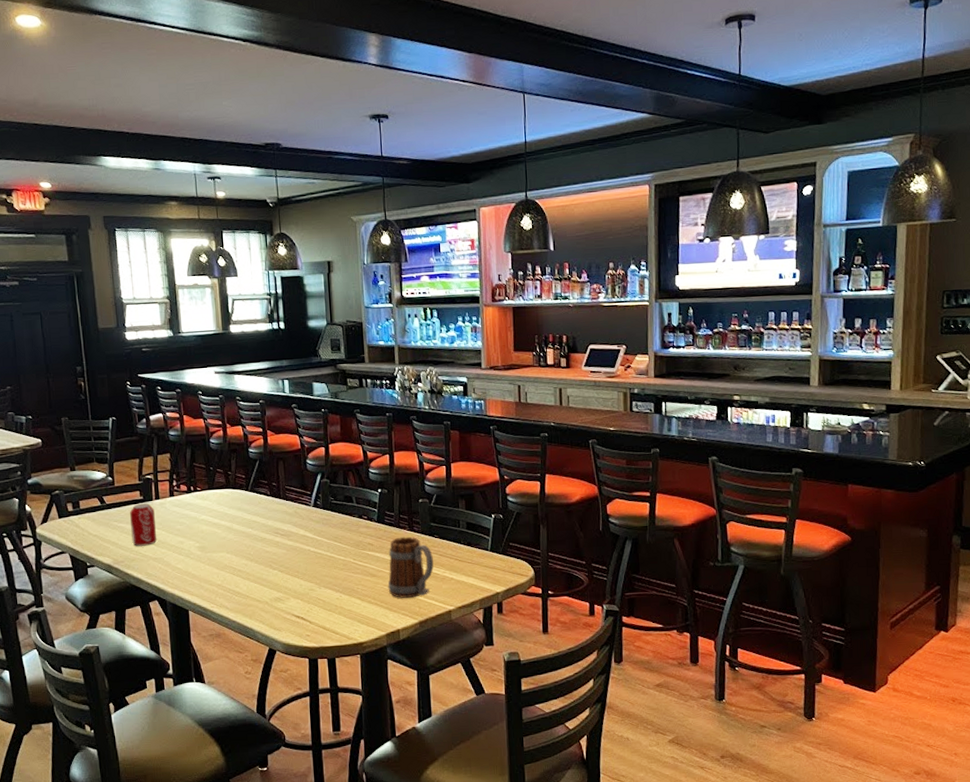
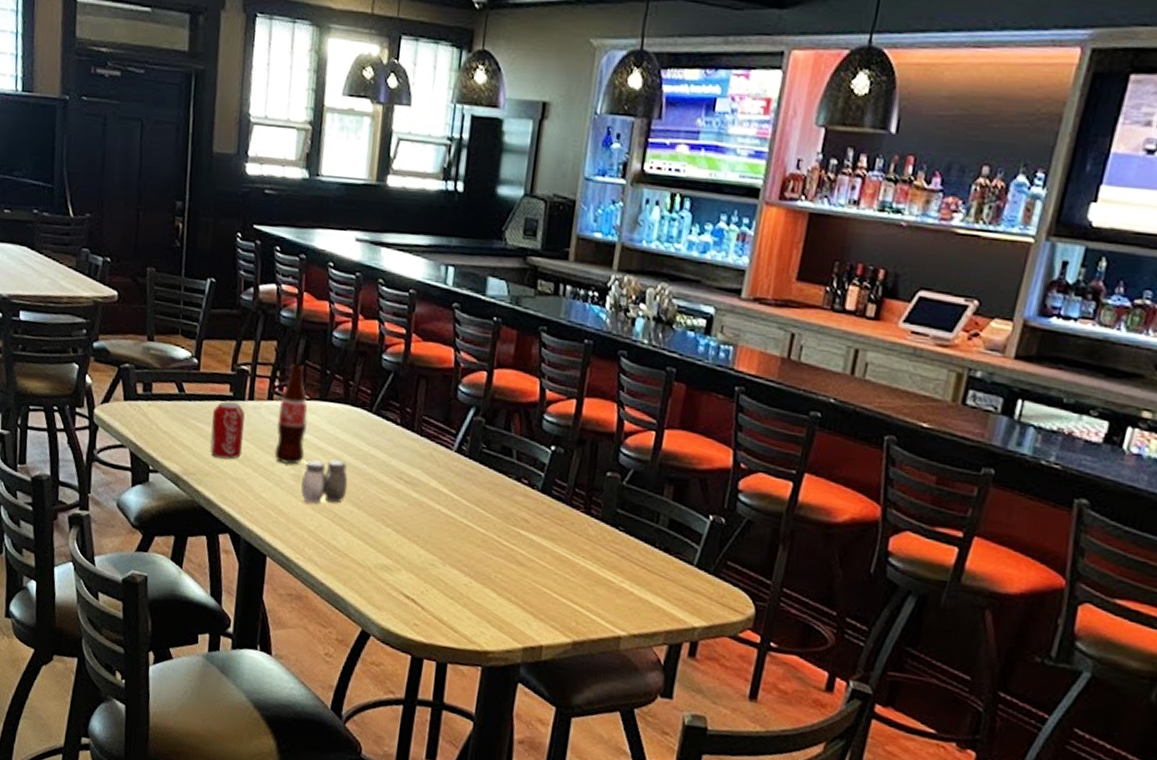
bottle: none [179,466,205,540] -> present [274,363,308,465]
salt and pepper shaker: none [205,530,241,565] -> present [301,459,348,504]
beer mug: present [387,536,434,598] -> none [537,519,611,608]

